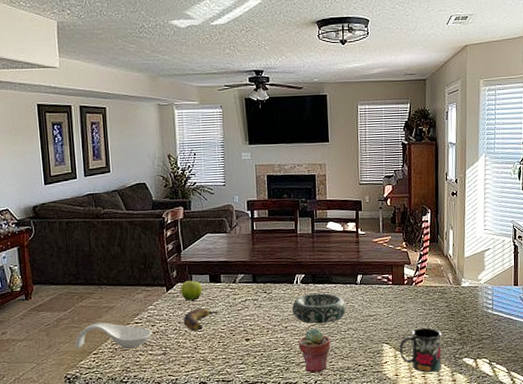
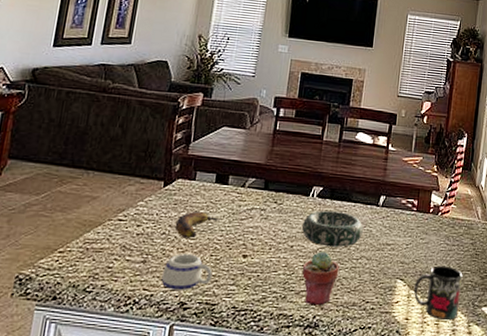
spoon rest: present [75,323,152,349] -> none [38,214,136,250]
fruit: present [180,279,203,301] -> none [179,177,206,202]
mug: none [181,343,223,373] -> present [161,254,213,290]

